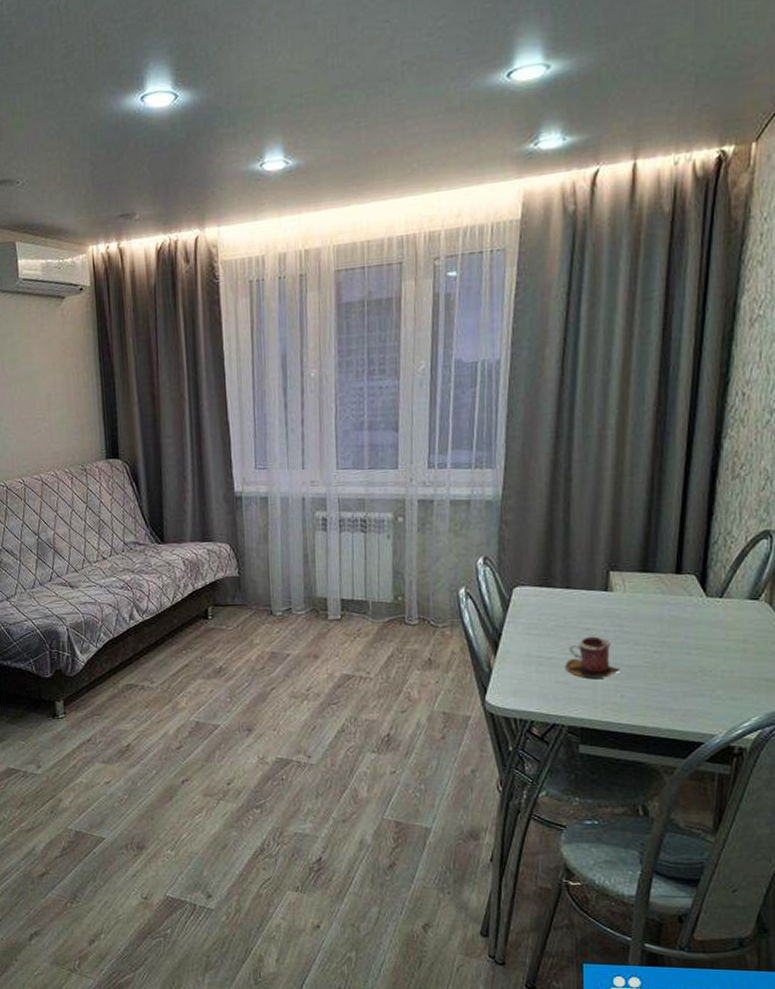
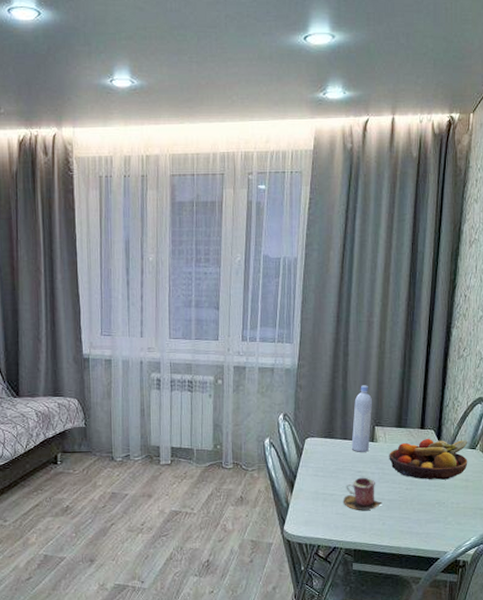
bottle: none [576,518,605,605] -> present [351,385,372,452]
fruit bowl: none [629,585,747,641] -> present [389,438,468,480]

